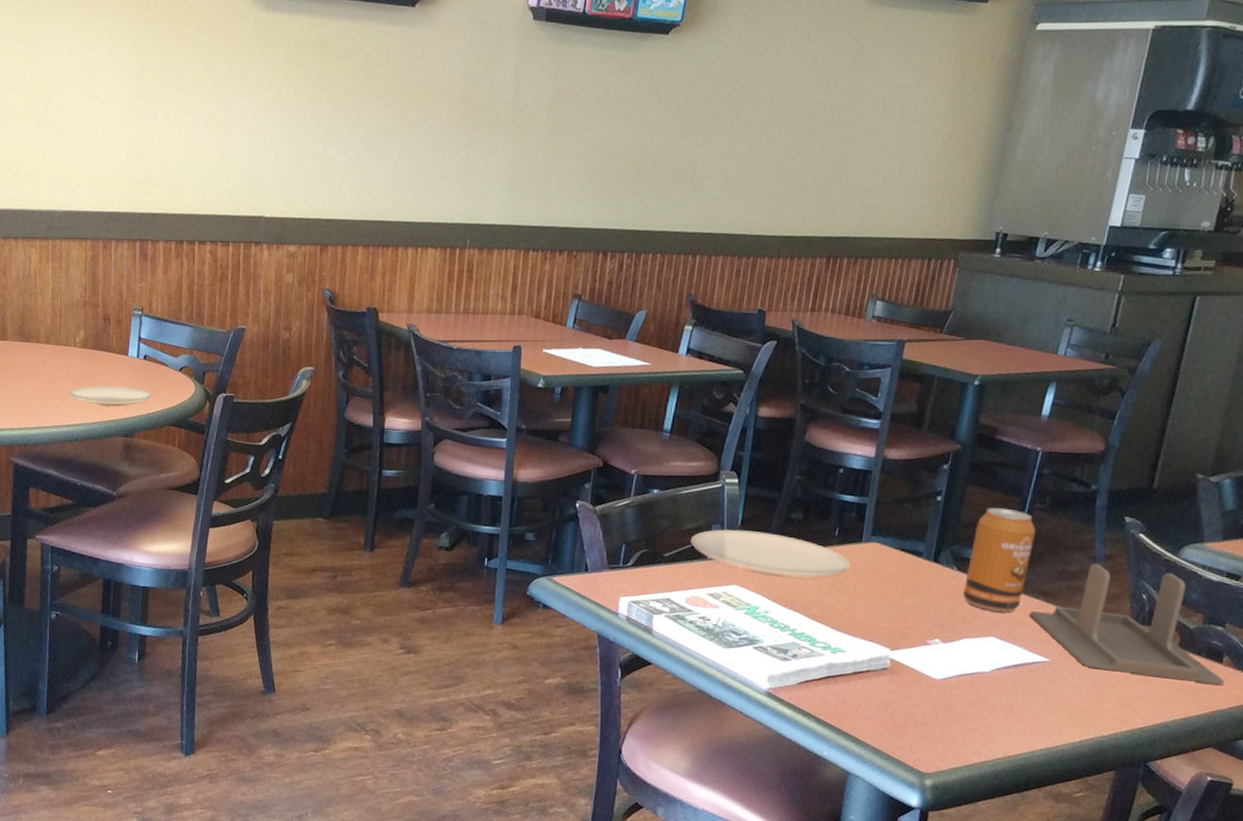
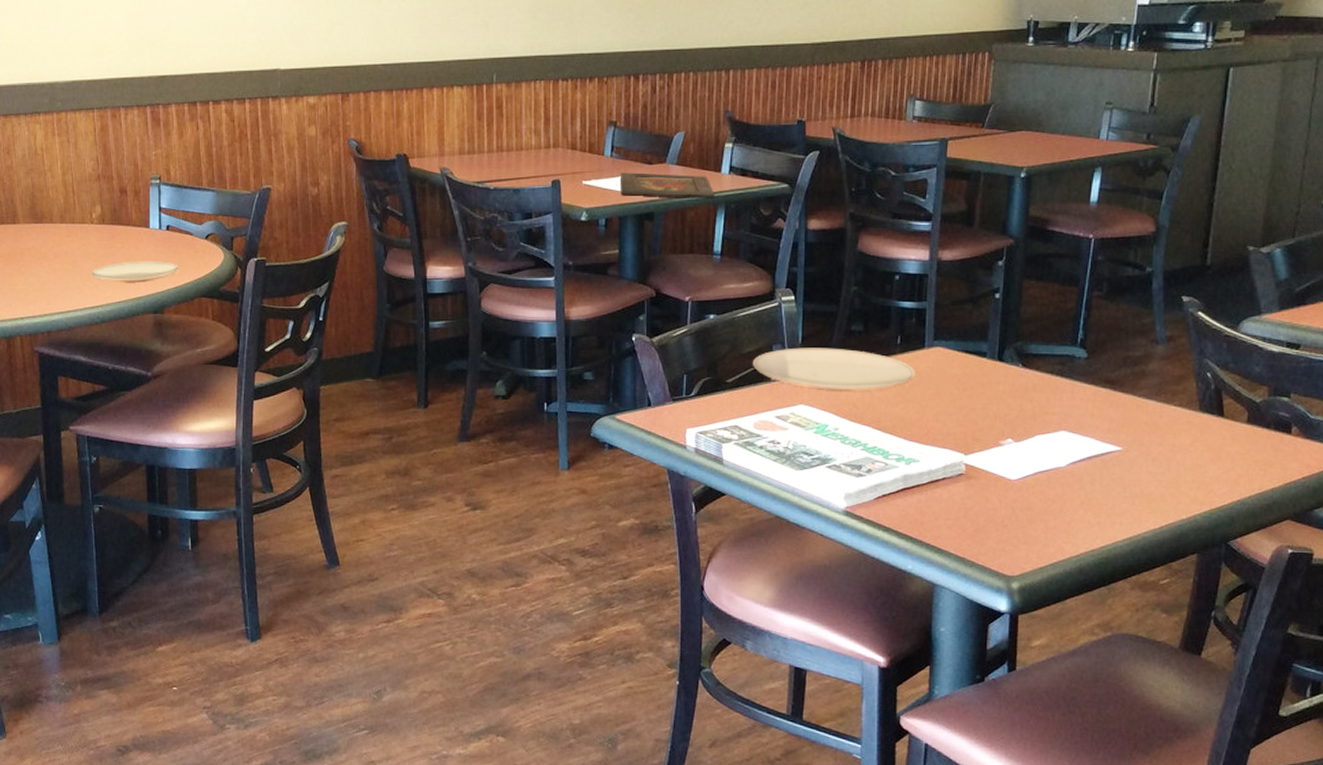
tray: none [579,344,670,377] -> present [619,172,714,198]
soda can: present [963,507,1036,612] -> none [1031,299,1097,404]
napkin holder: present [1029,563,1224,685] -> none [1098,346,1295,456]

